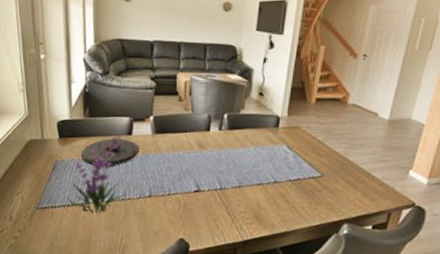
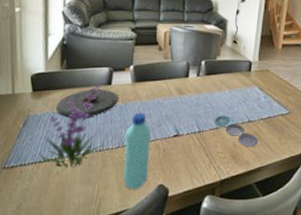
water bottle: none [145,165,171,241] -> present [124,113,151,190]
plate: none [237,173,284,210] -> present [215,115,258,147]

